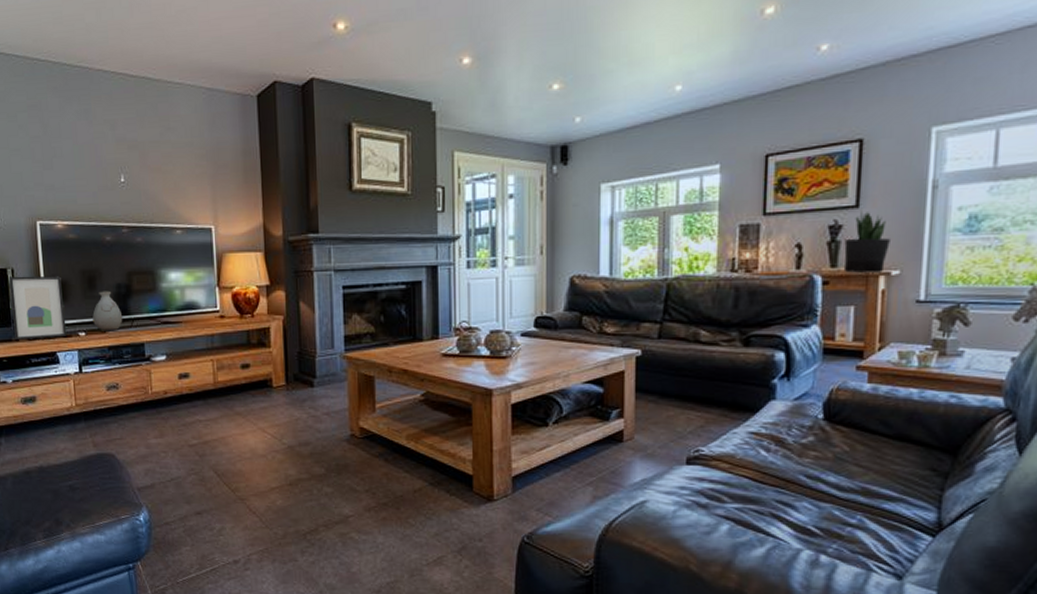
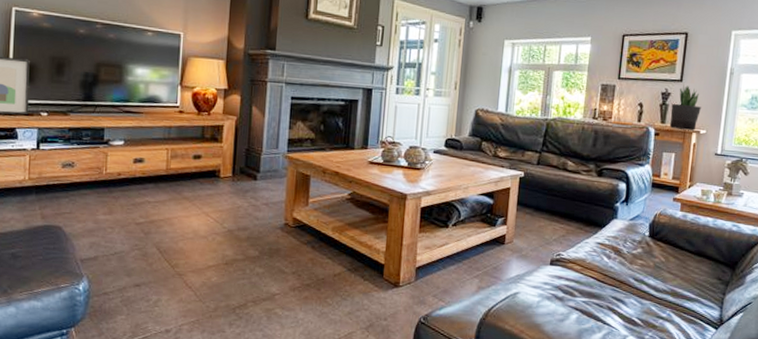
vase: present [92,290,123,331] -> none [57,77,87,115]

